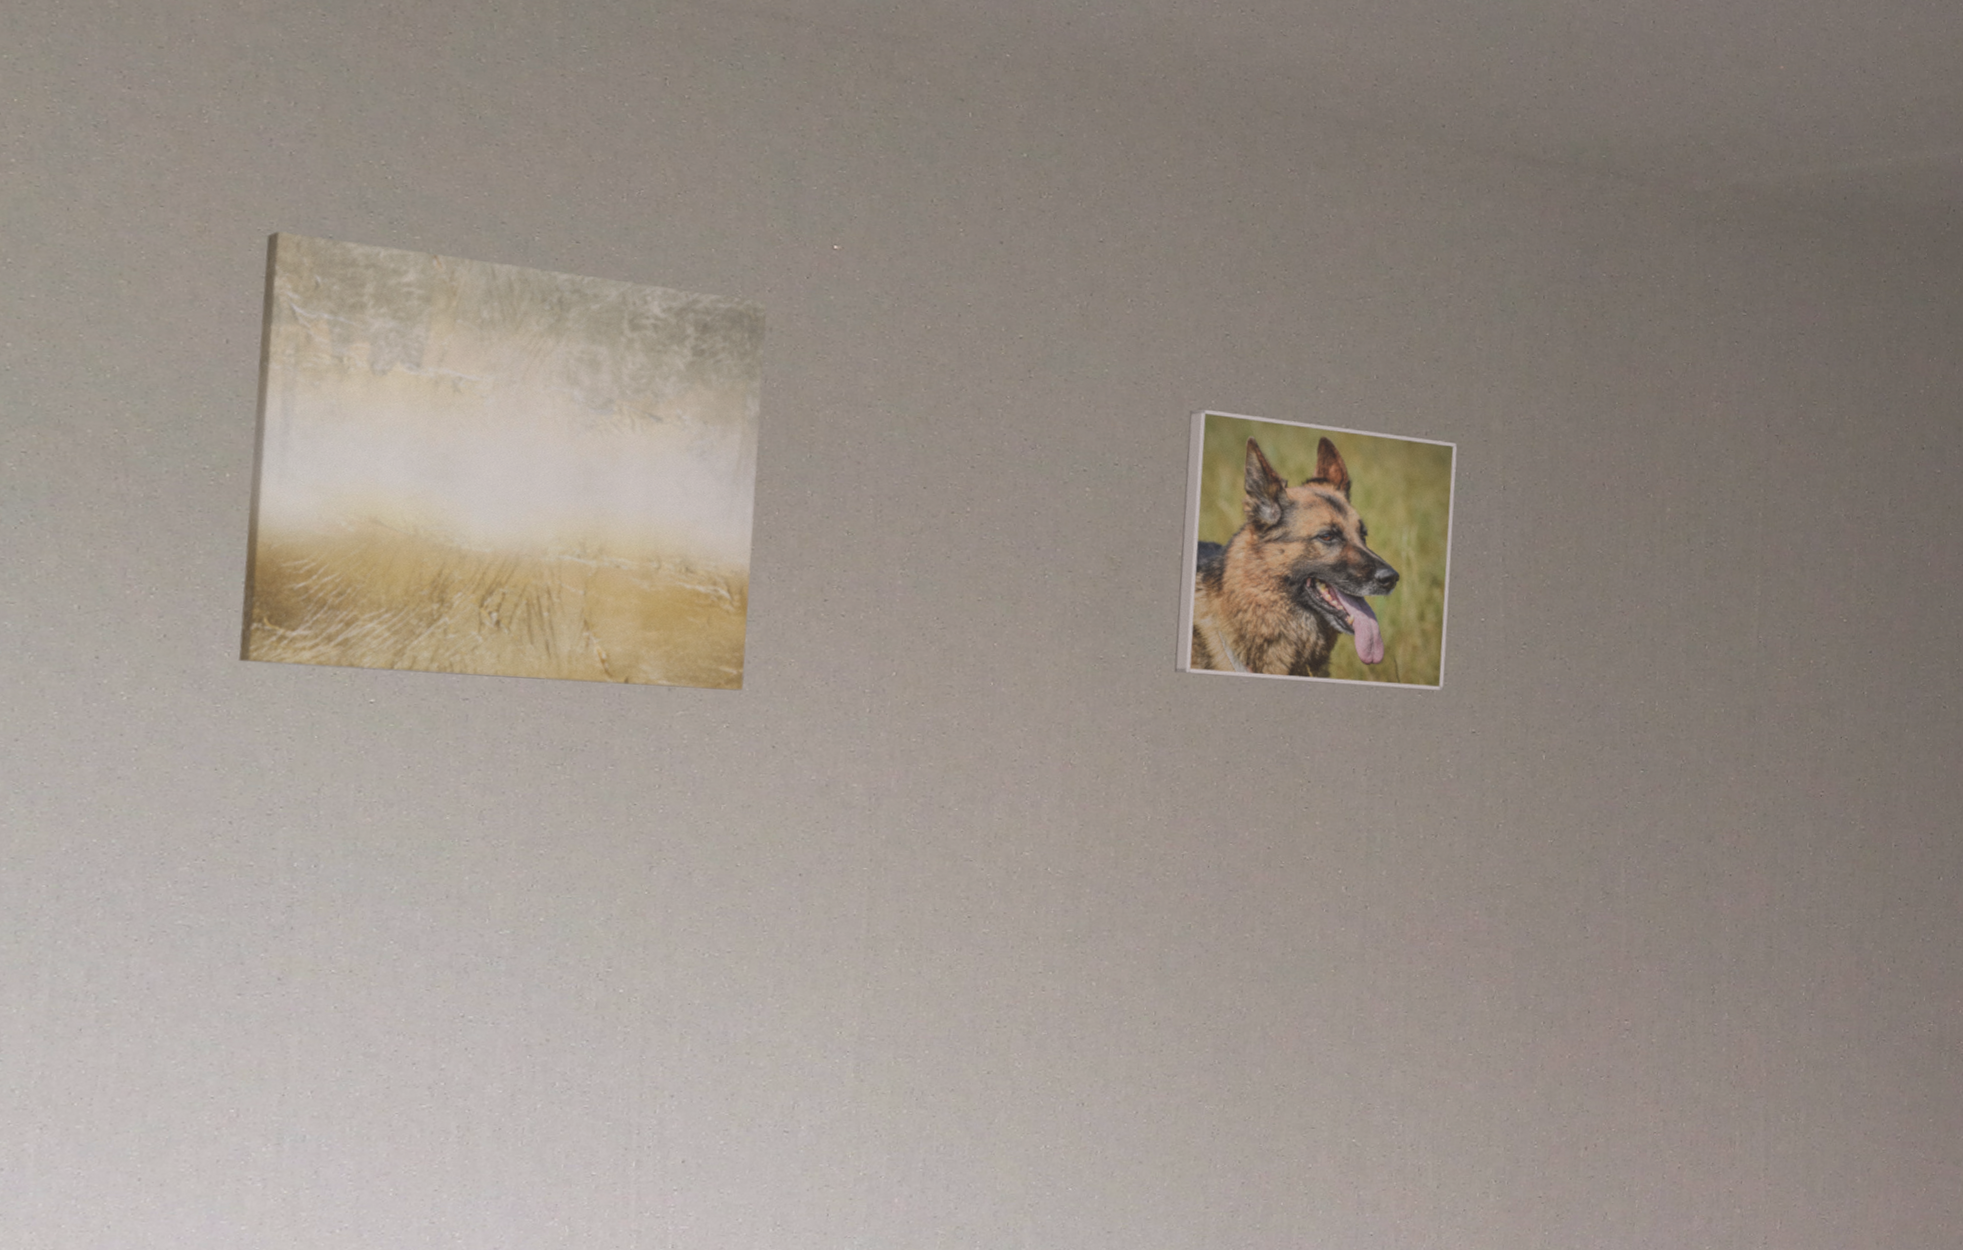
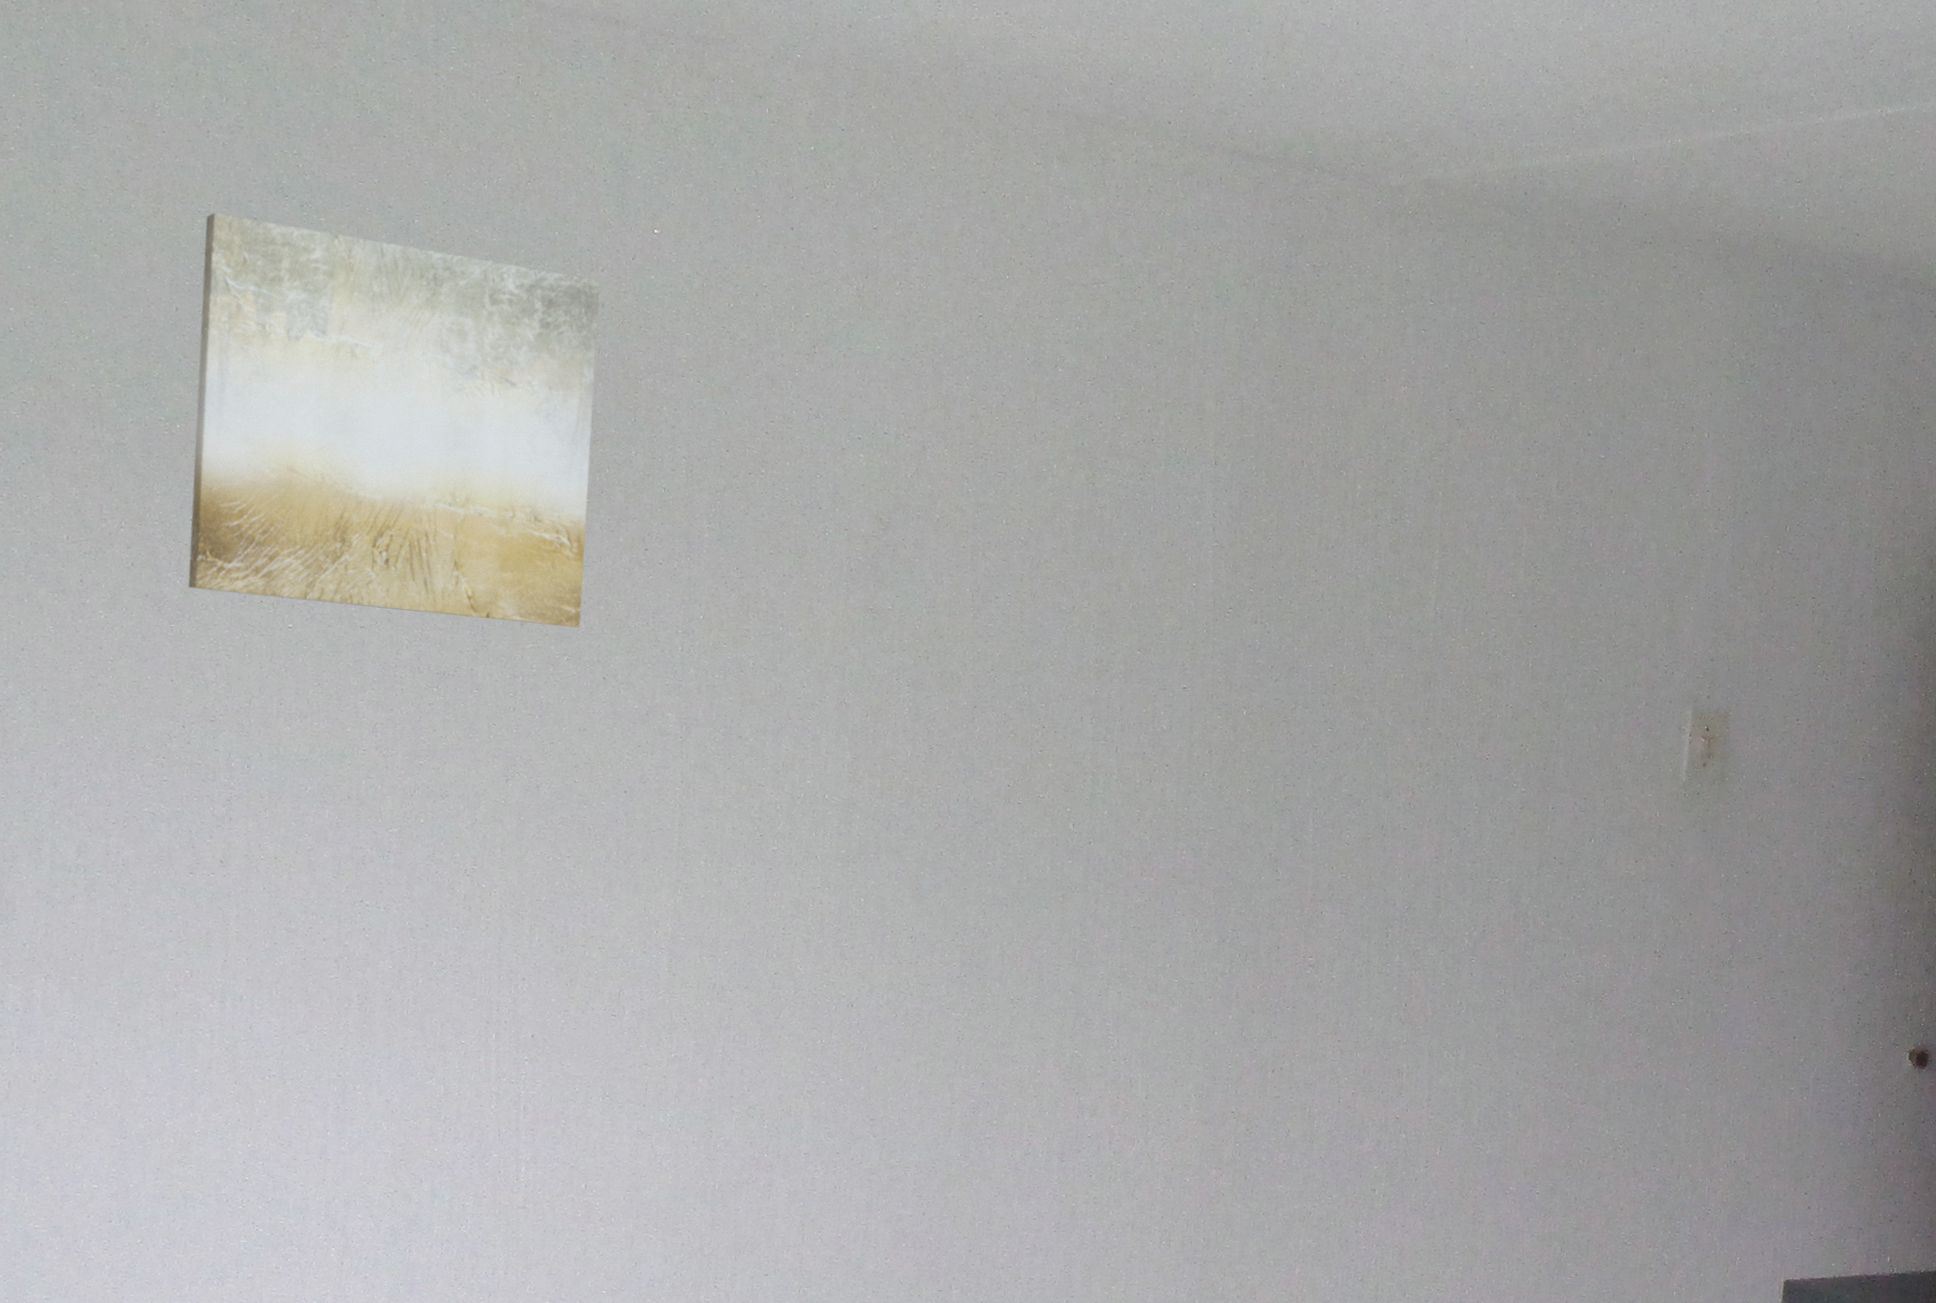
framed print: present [1174,409,1457,691] -> none [931,384,1176,649]

